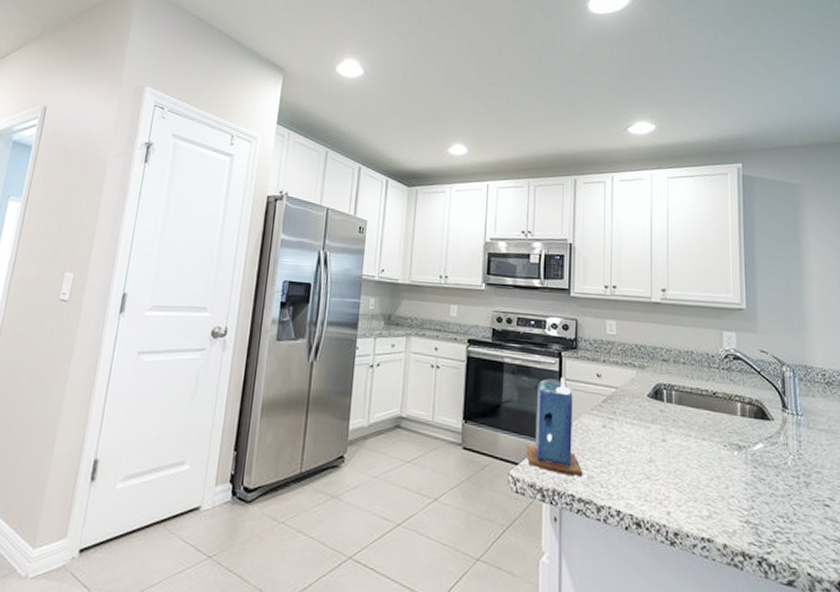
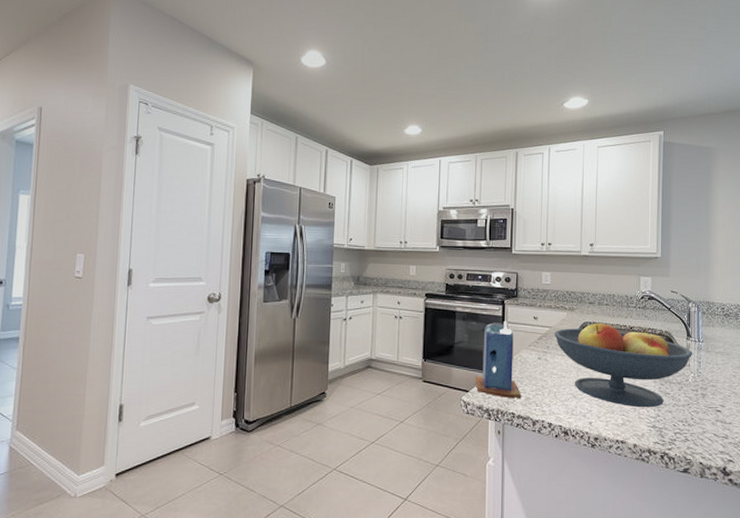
fruit bowl: none [622,385,791,497] -> present [554,323,693,408]

